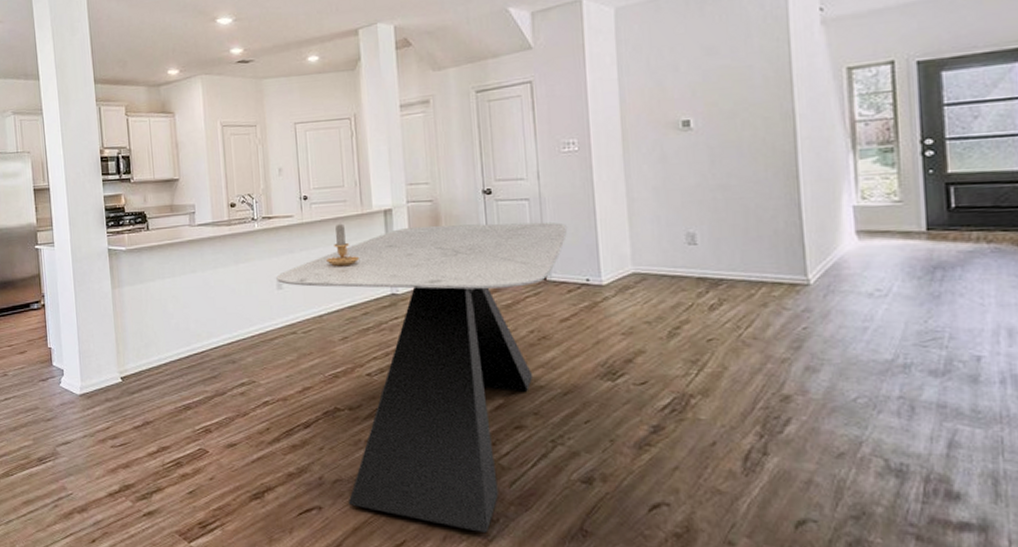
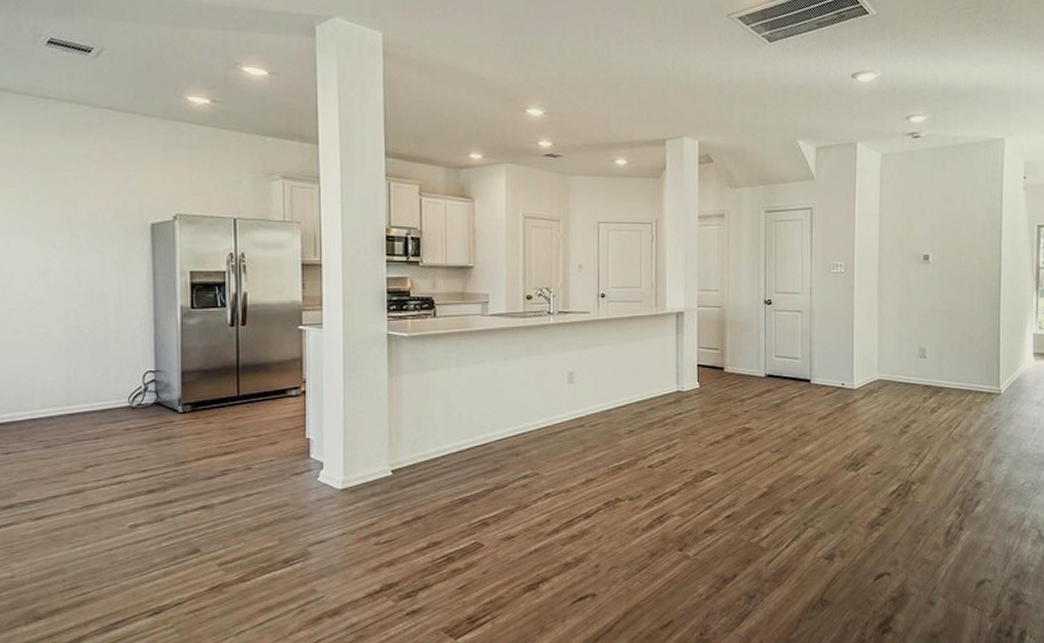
dining table: present [276,222,568,534] -> none [568,329,831,609]
candlestick: present [326,223,360,267] -> none [619,322,651,364]

